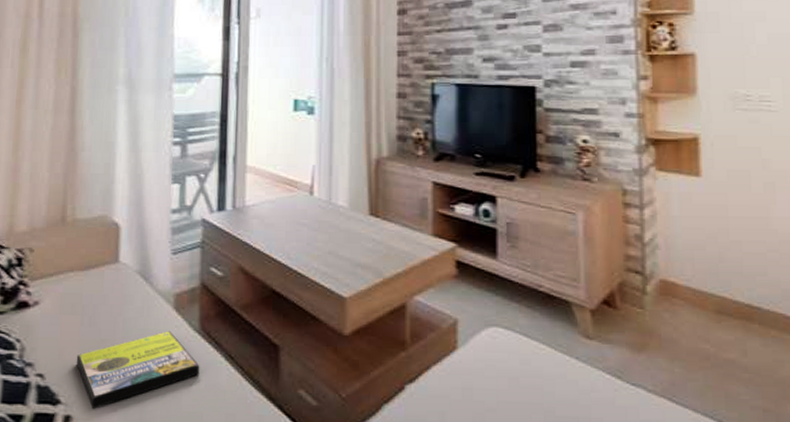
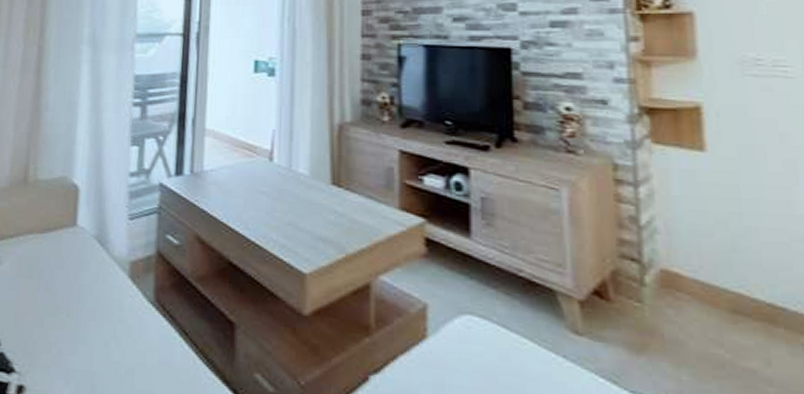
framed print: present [76,331,200,410] -> none [31,301,153,381]

